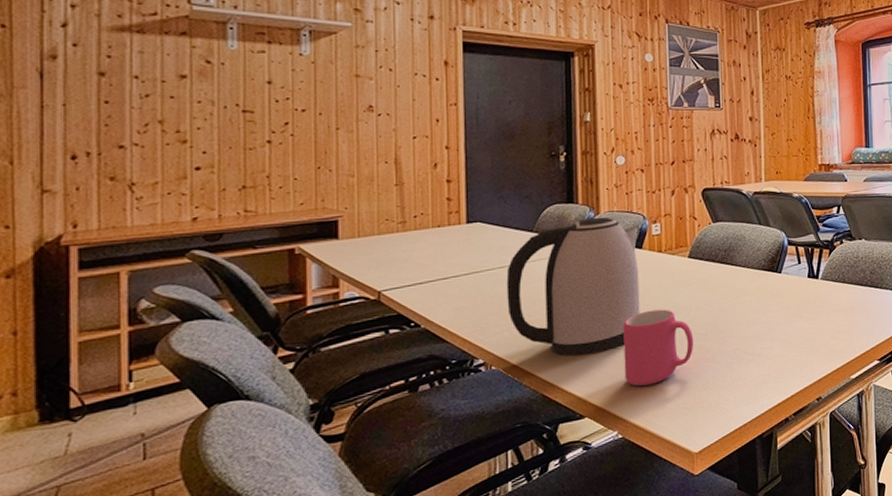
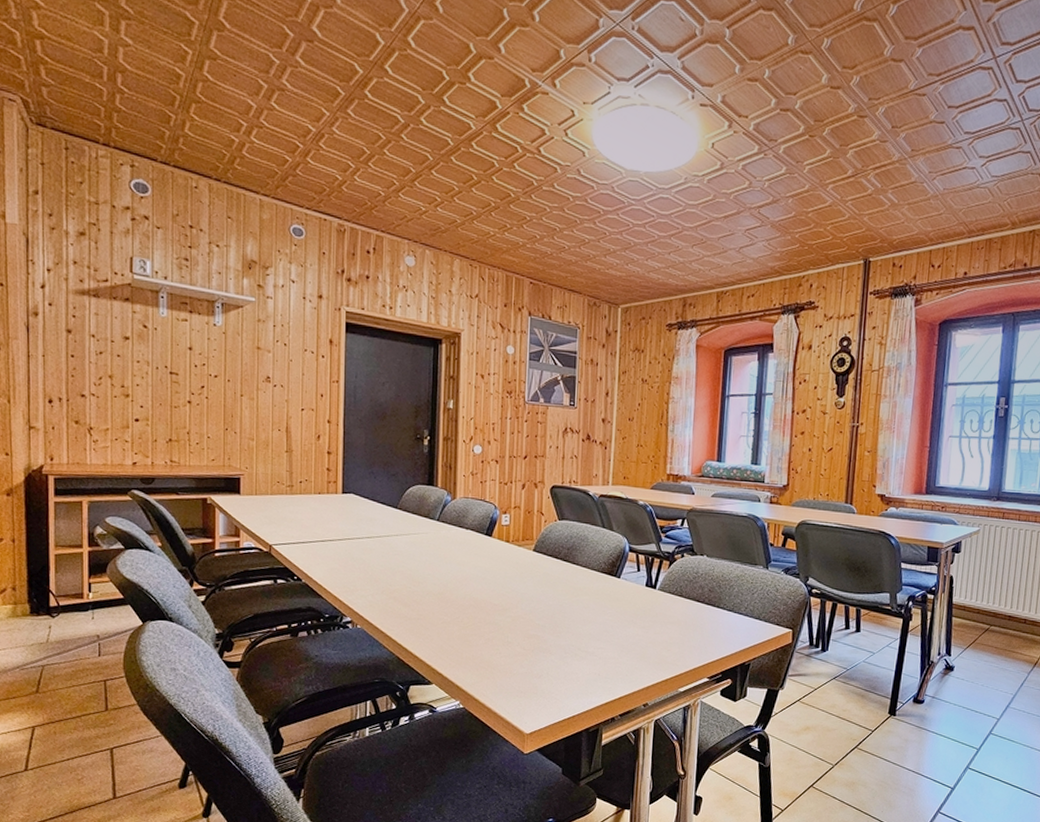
kettle: present [506,217,640,356] -> none [372,501,489,628]
mug: present [623,309,694,386] -> none [468,596,533,664]

